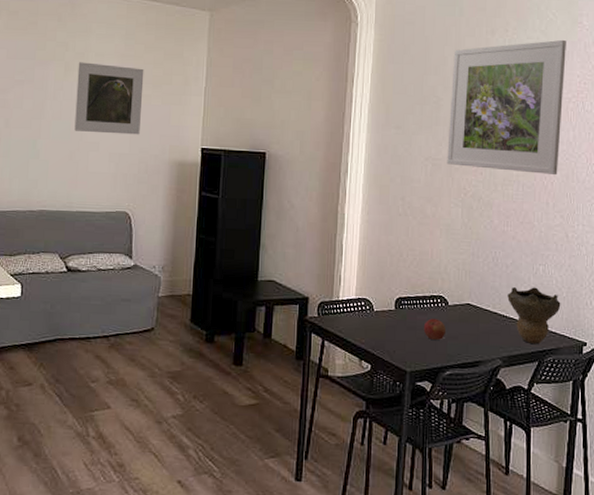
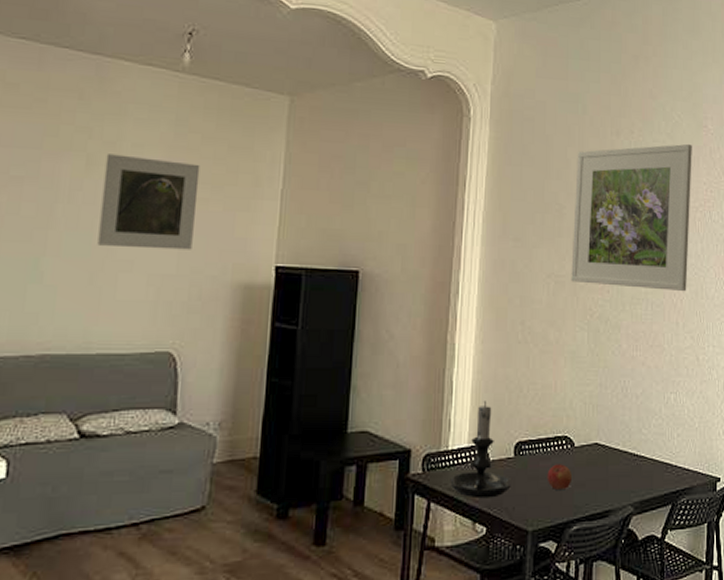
candle holder: none [340,262,392,342] -> present [450,401,511,499]
decorative bowl: present [507,287,561,345] -> none [638,419,693,485]

